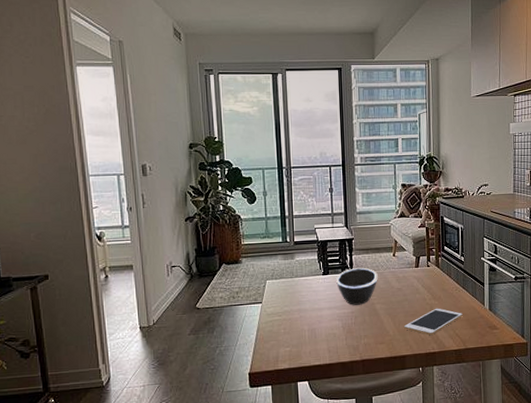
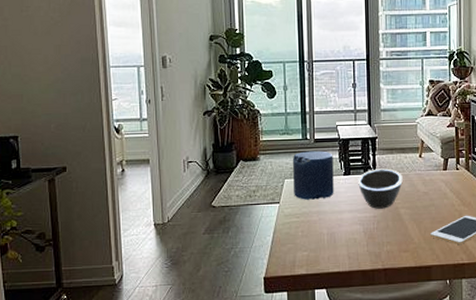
candle: none [273,252,314,299] -> present [292,151,334,200]

